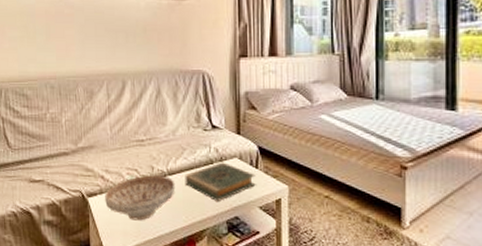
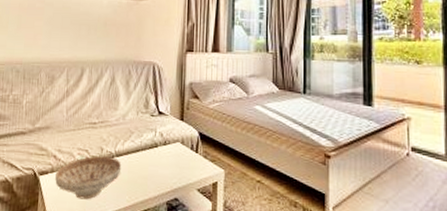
hardback book: present [185,162,256,201] -> none [131,146,196,183]

